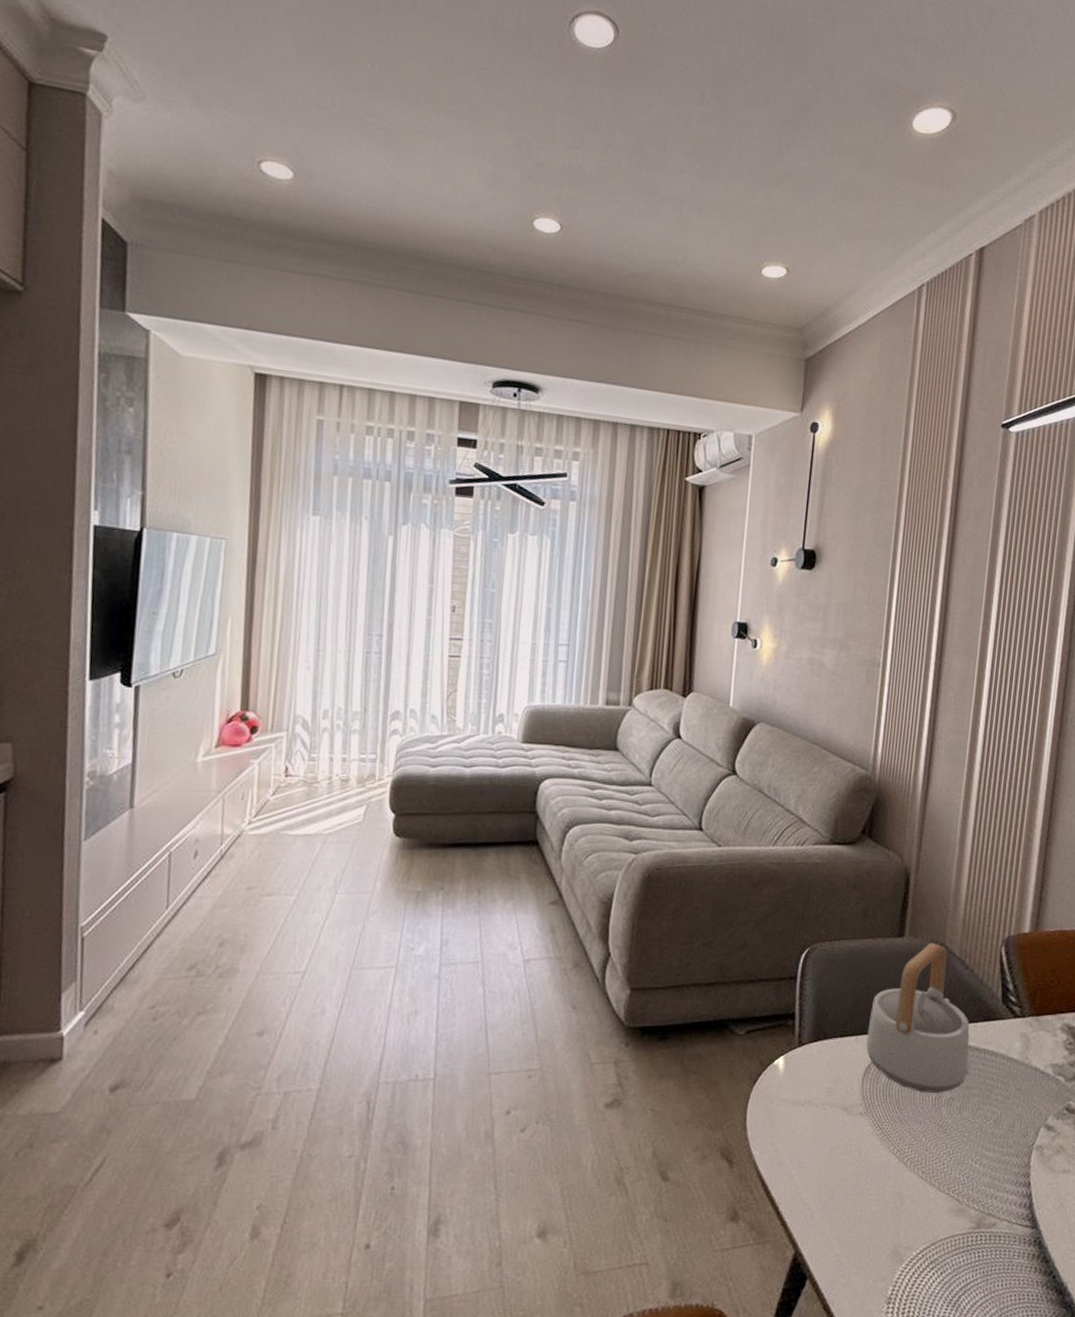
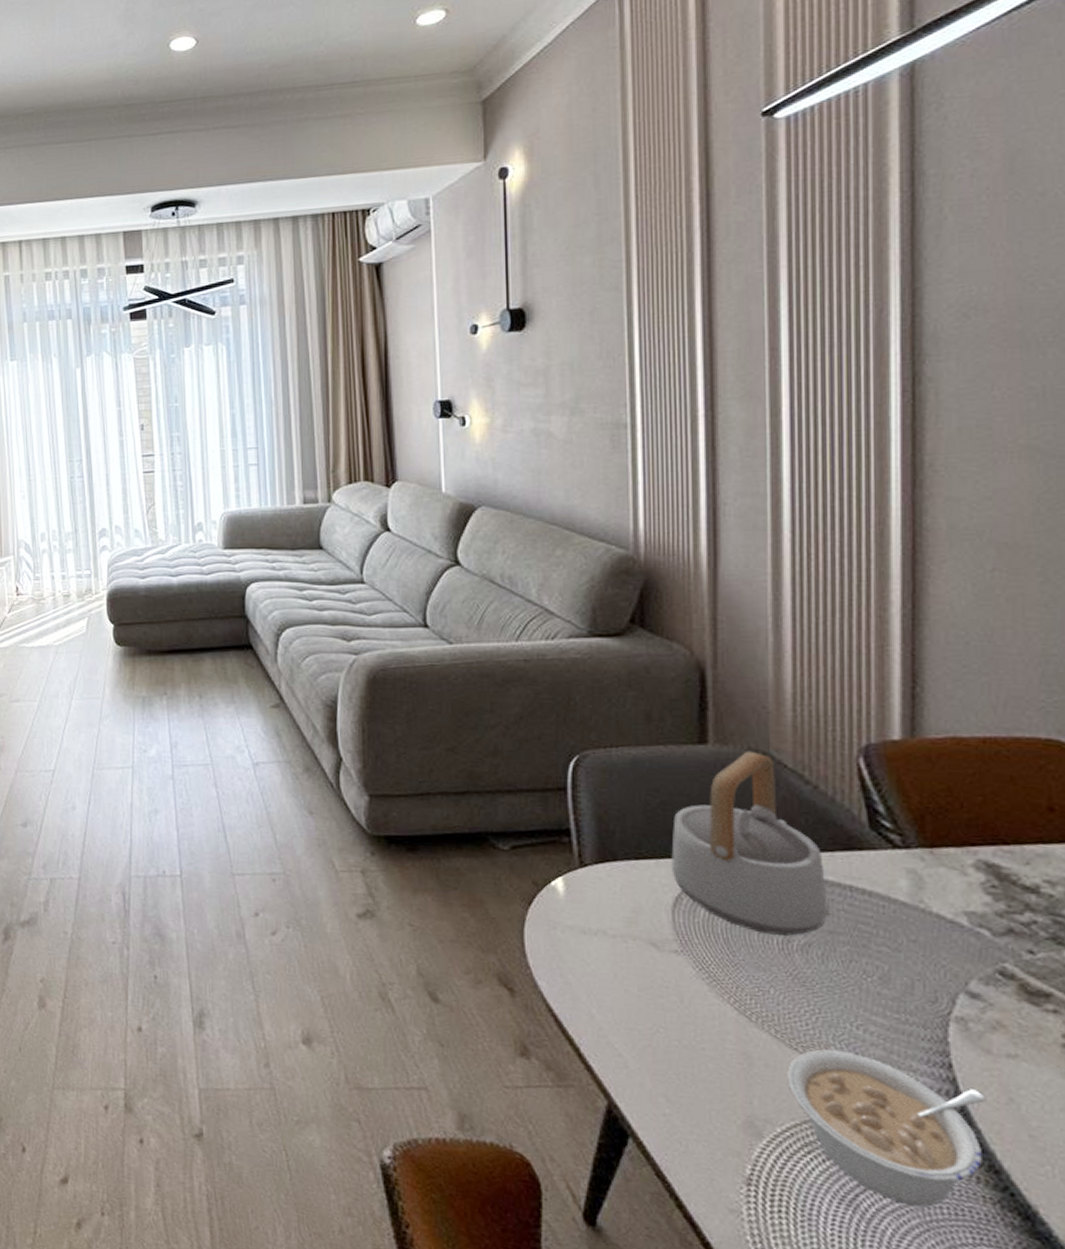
legume: none [925,1182,1048,1298] -> present [787,1049,987,1207]

